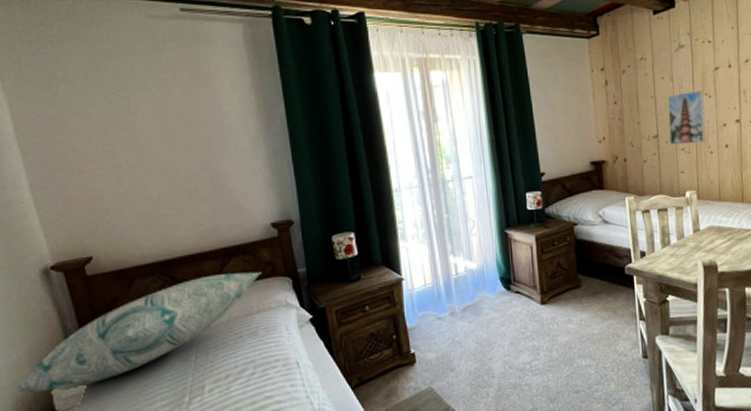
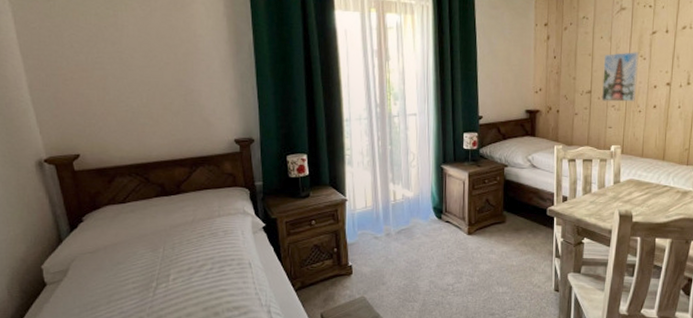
decorative pillow: present [14,271,261,394] -> none [11,180,223,265]

